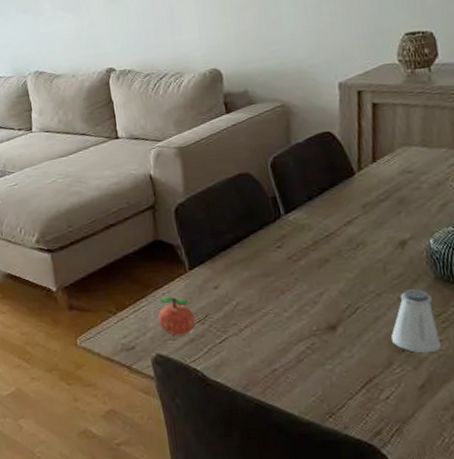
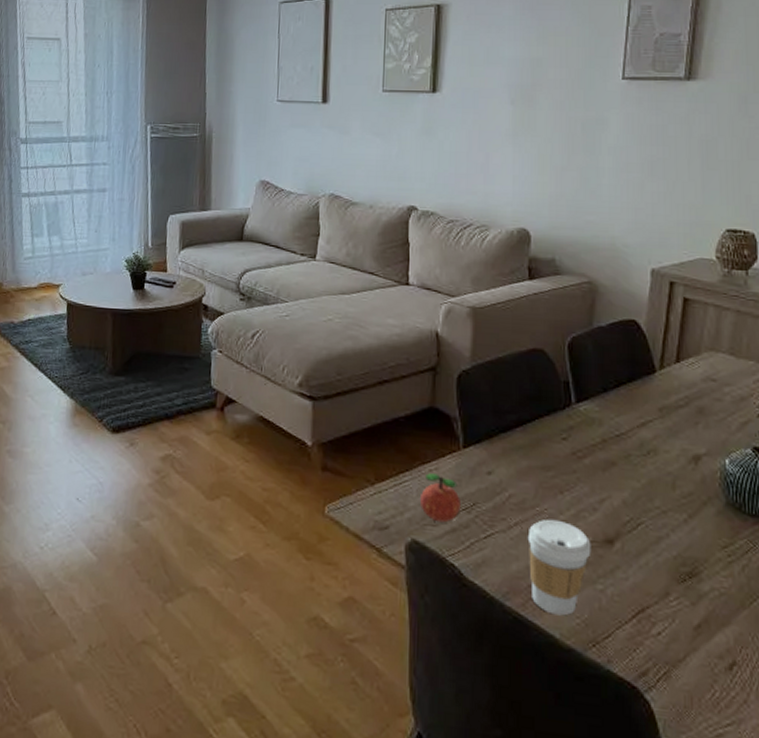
coffee cup: none [258,317,317,397] -> present [527,519,591,616]
saltshaker: present [391,288,441,353] -> none [672,510,723,589]

